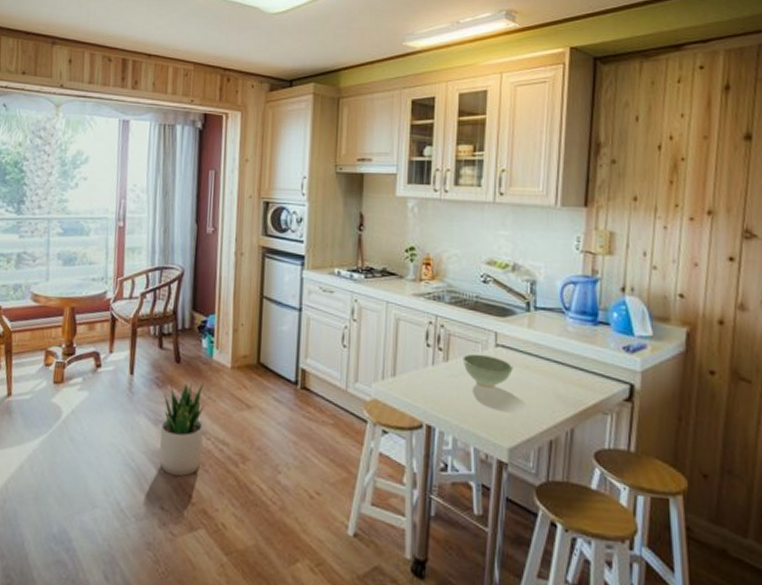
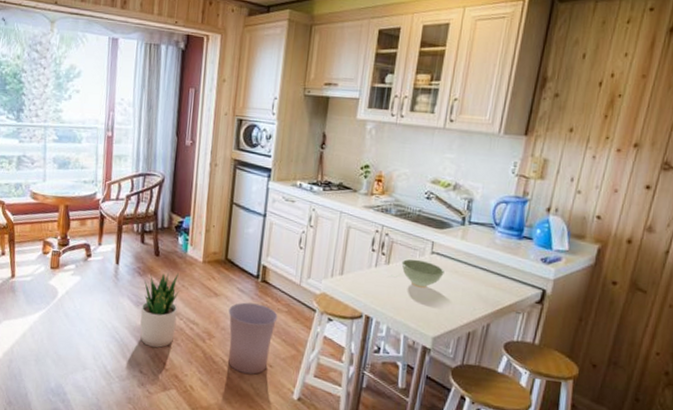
waste bin: none [264,414,323,506] -> present [228,302,278,375]

